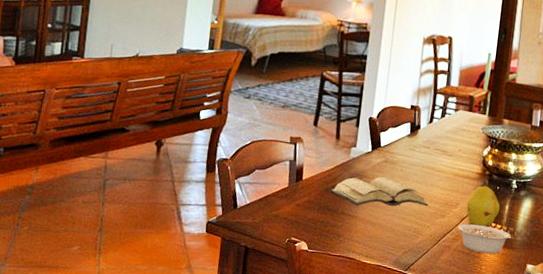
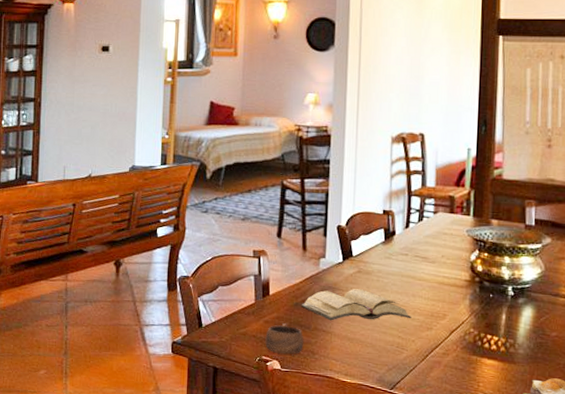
cup: none [295,207,331,237] -> present [265,323,304,355]
legume: present [457,224,513,254] -> none [447,337,513,370]
fruit: present [466,185,500,227] -> none [455,293,496,340]

